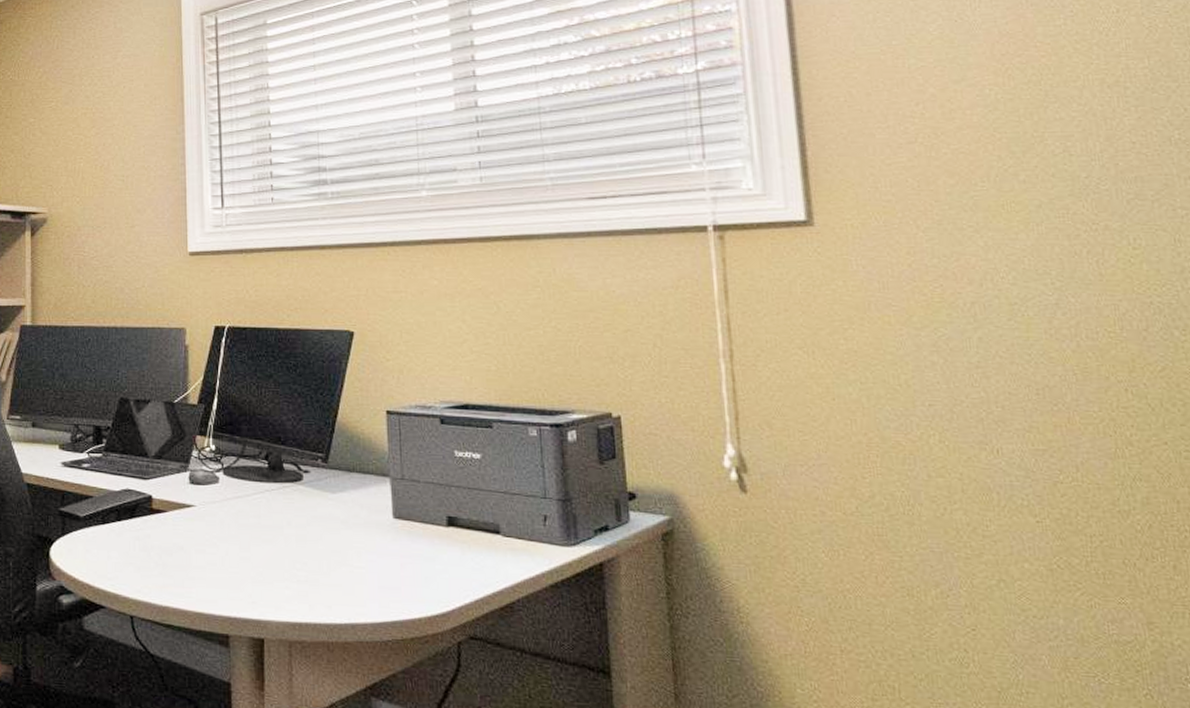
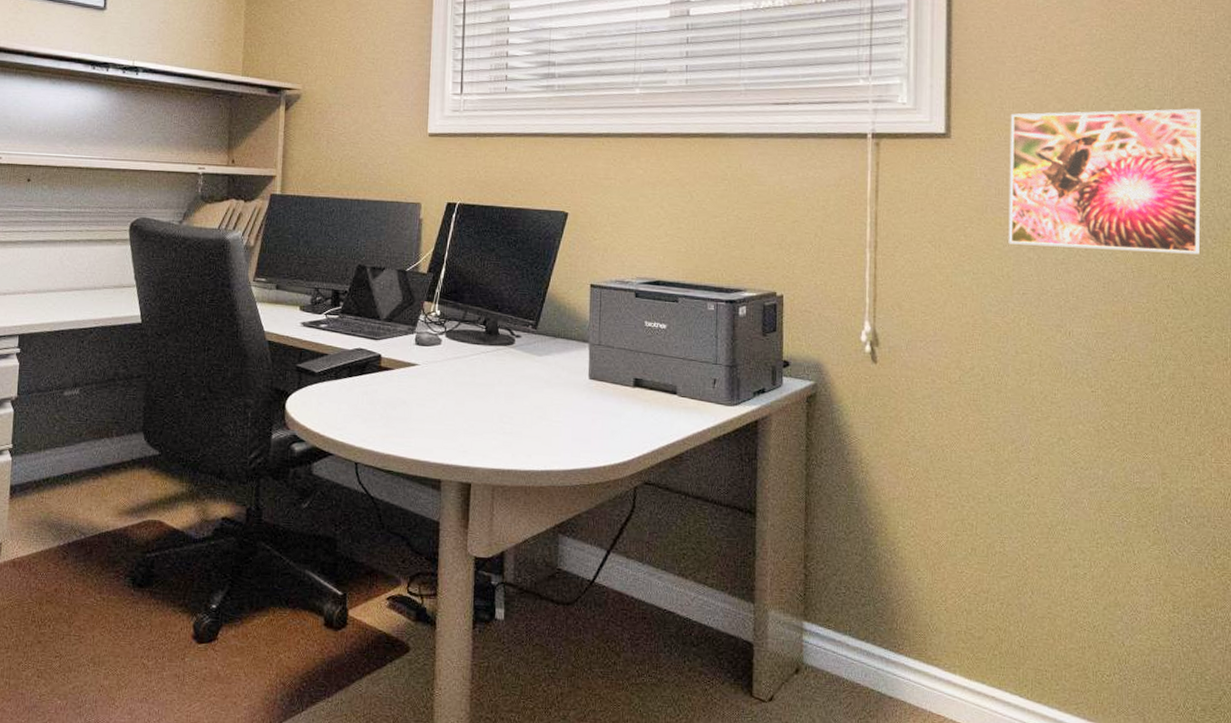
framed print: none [888,173,1165,350] -> present [1008,108,1202,255]

